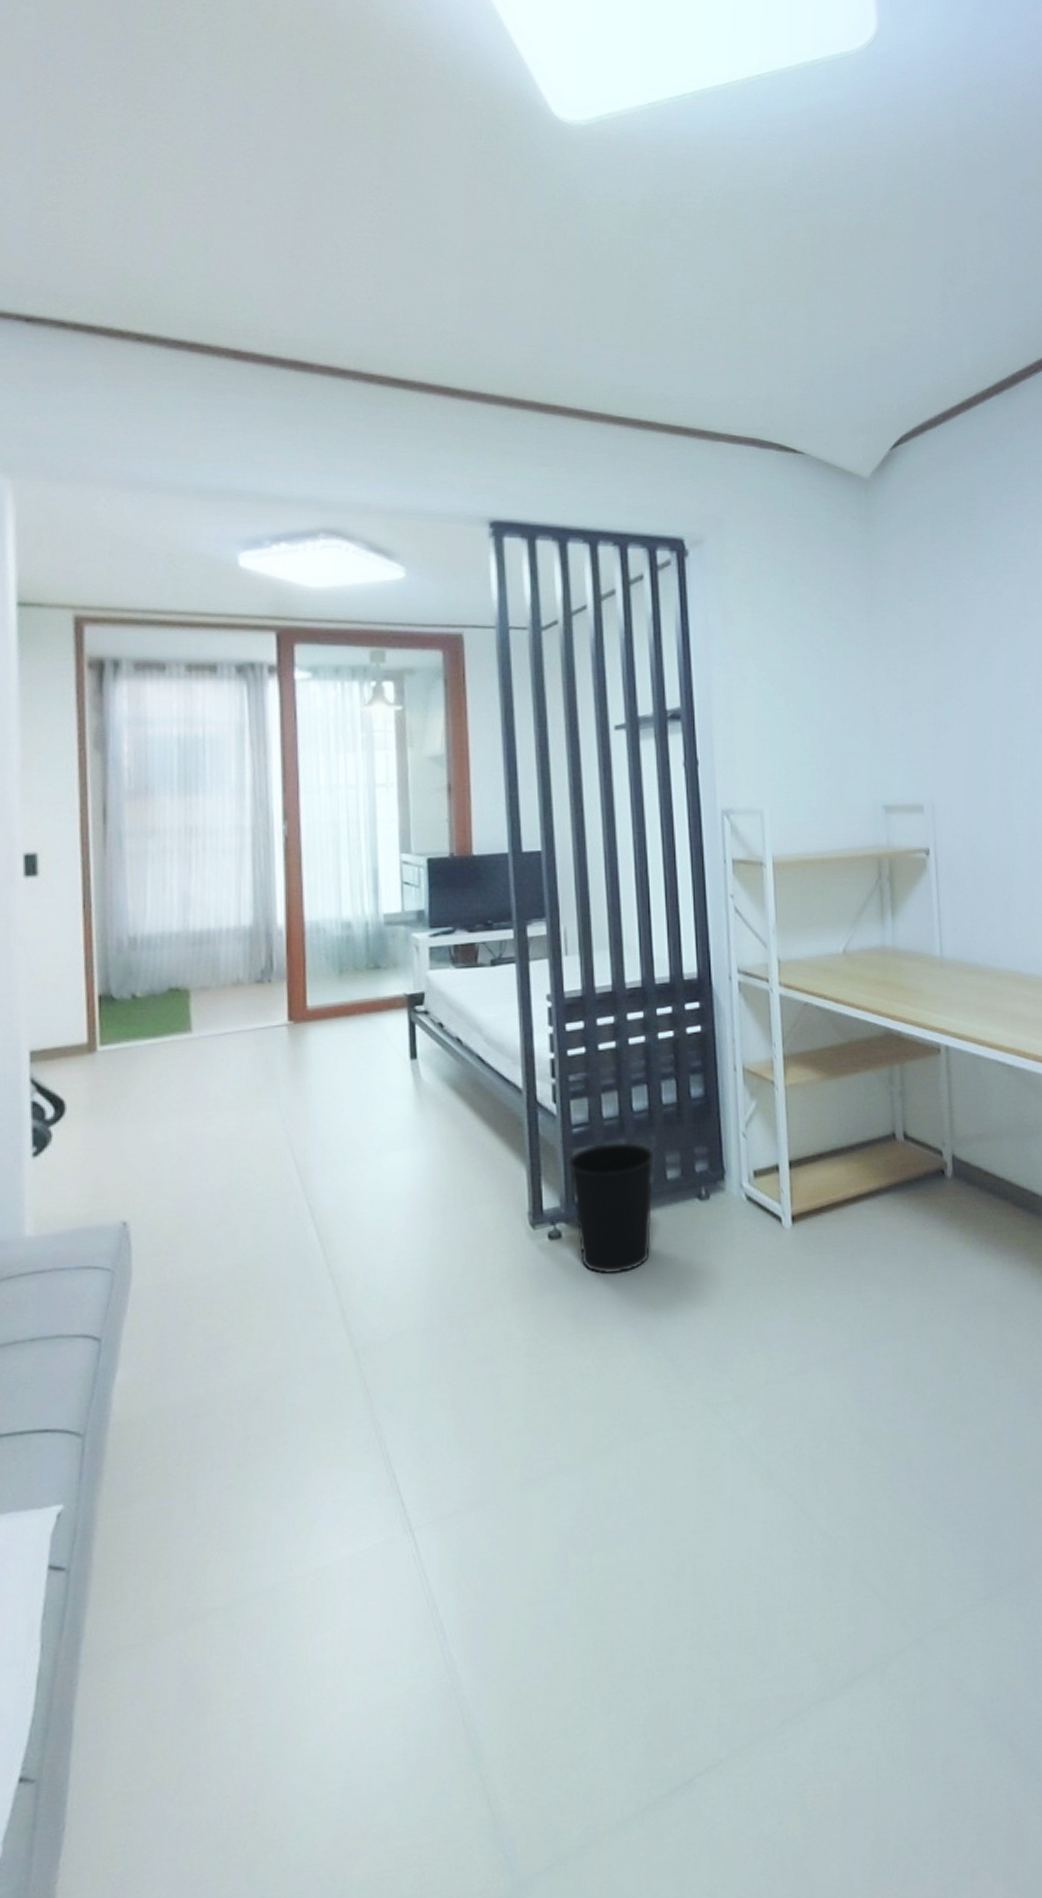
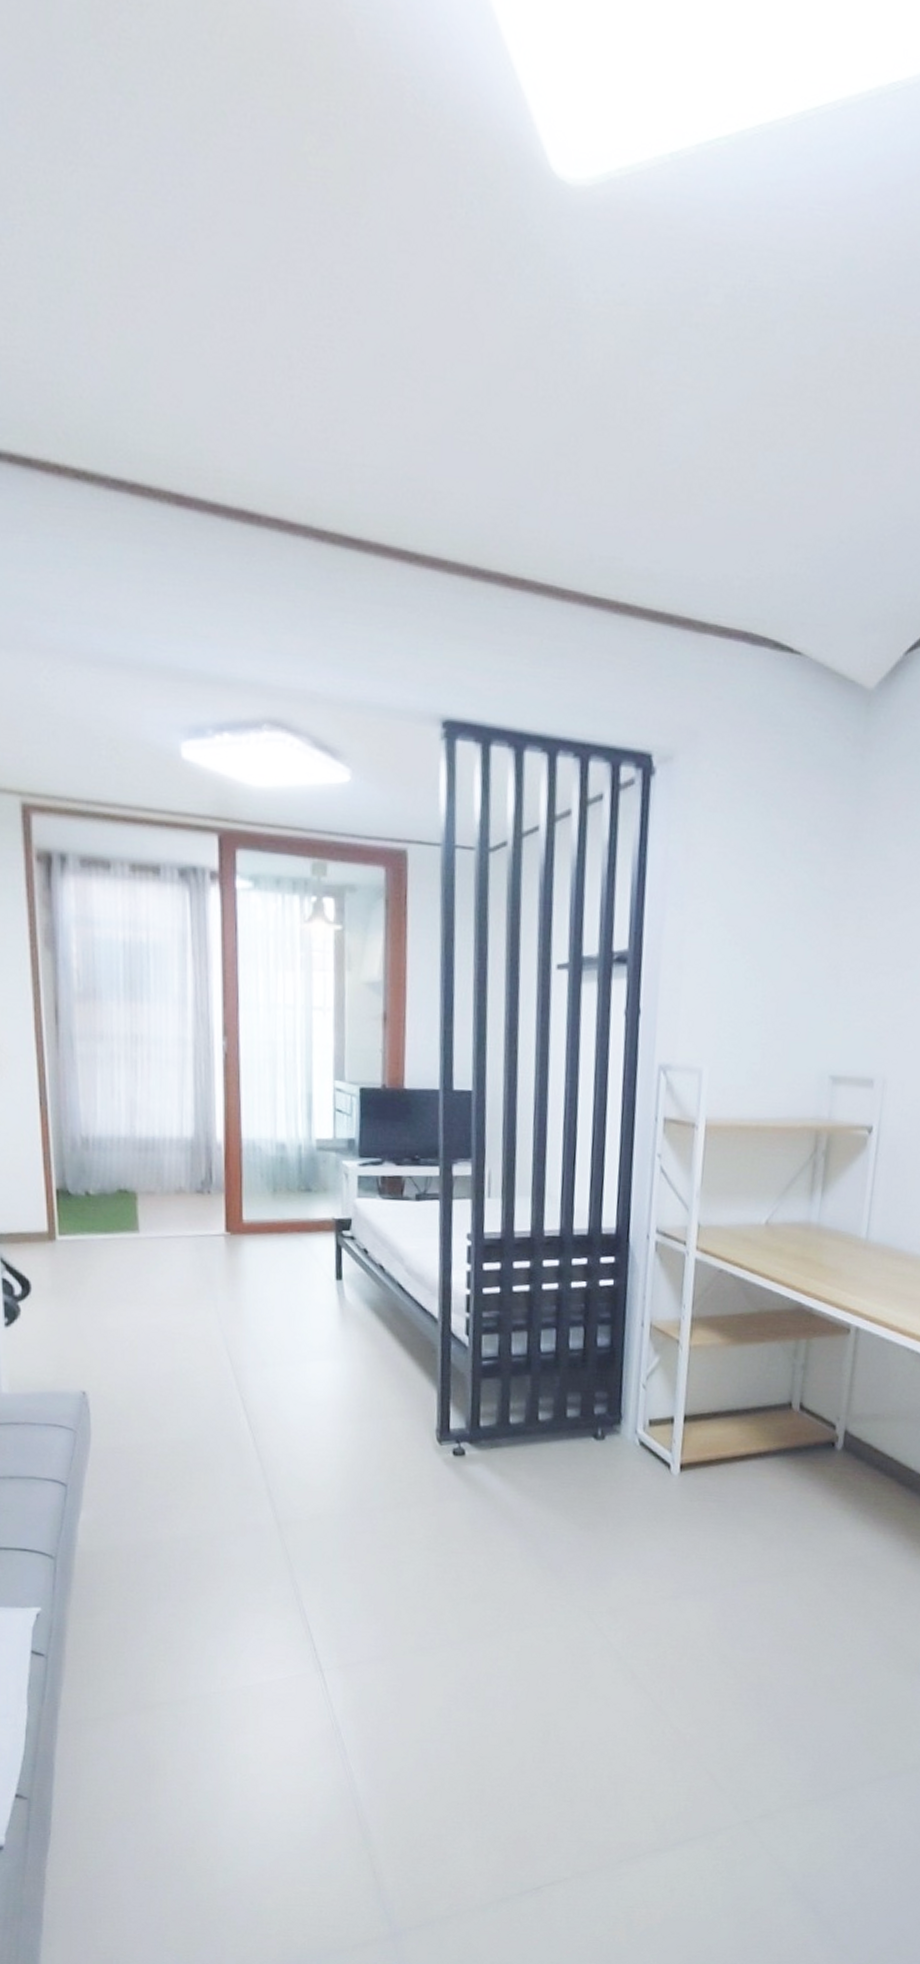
wastebasket: present [567,1142,655,1275] -> none [475,1377,558,1493]

